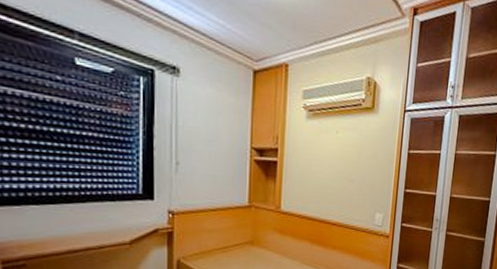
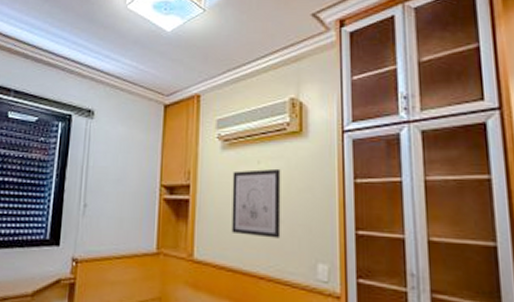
wall art: none [312,138,355,195] -> present [231,168,281,239]

